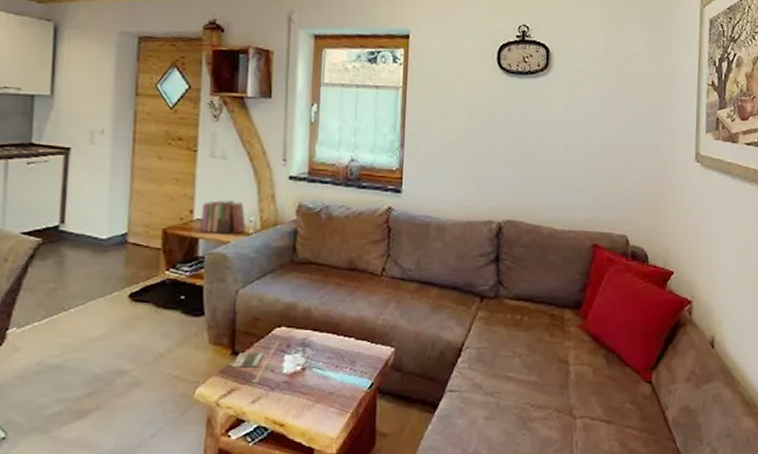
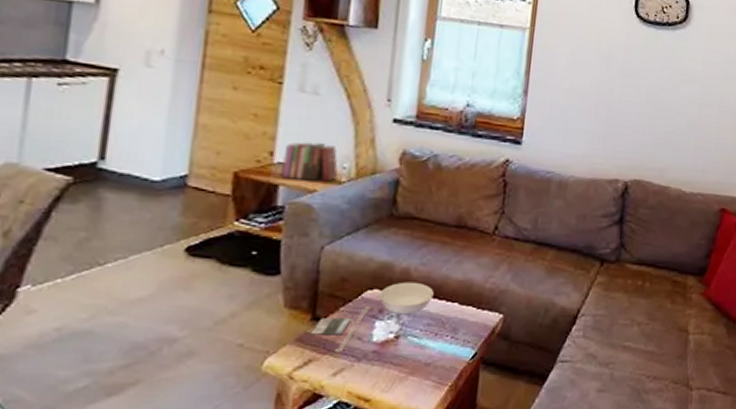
bowl: none [286,320,333,349] -> present [379,282,434,315]

